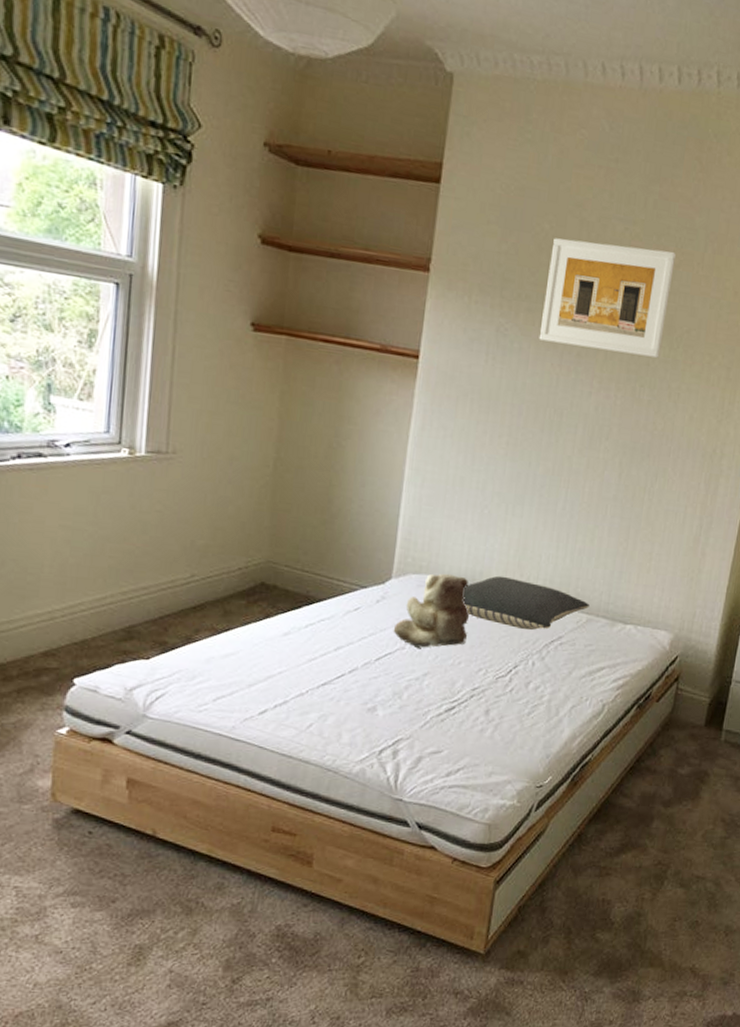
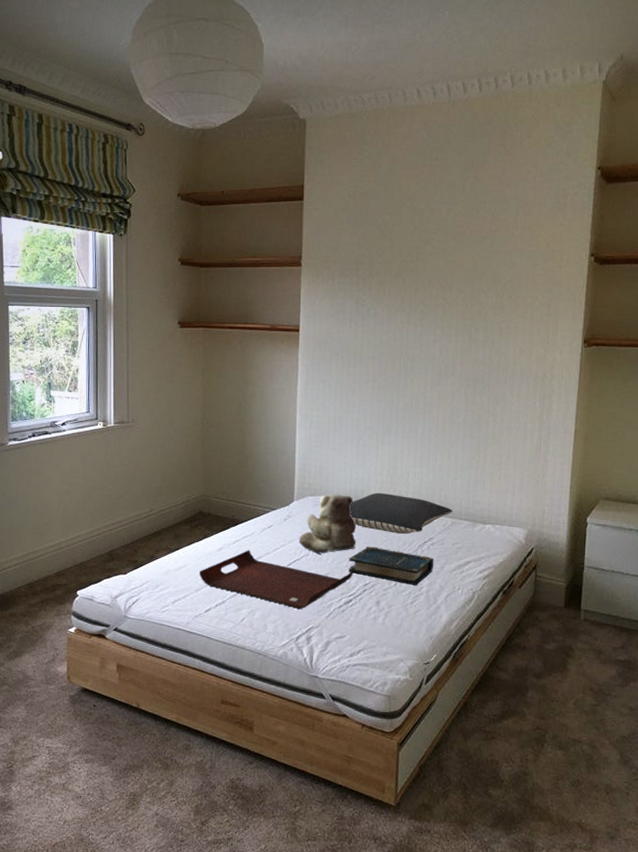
serving tray: none [254,637,460,715] -> present [199,550,353,609]
book: none [454,642,561,693] -> present [349,546,434,585]
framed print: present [539,238,676,358] -> none [389,220,493,306]

